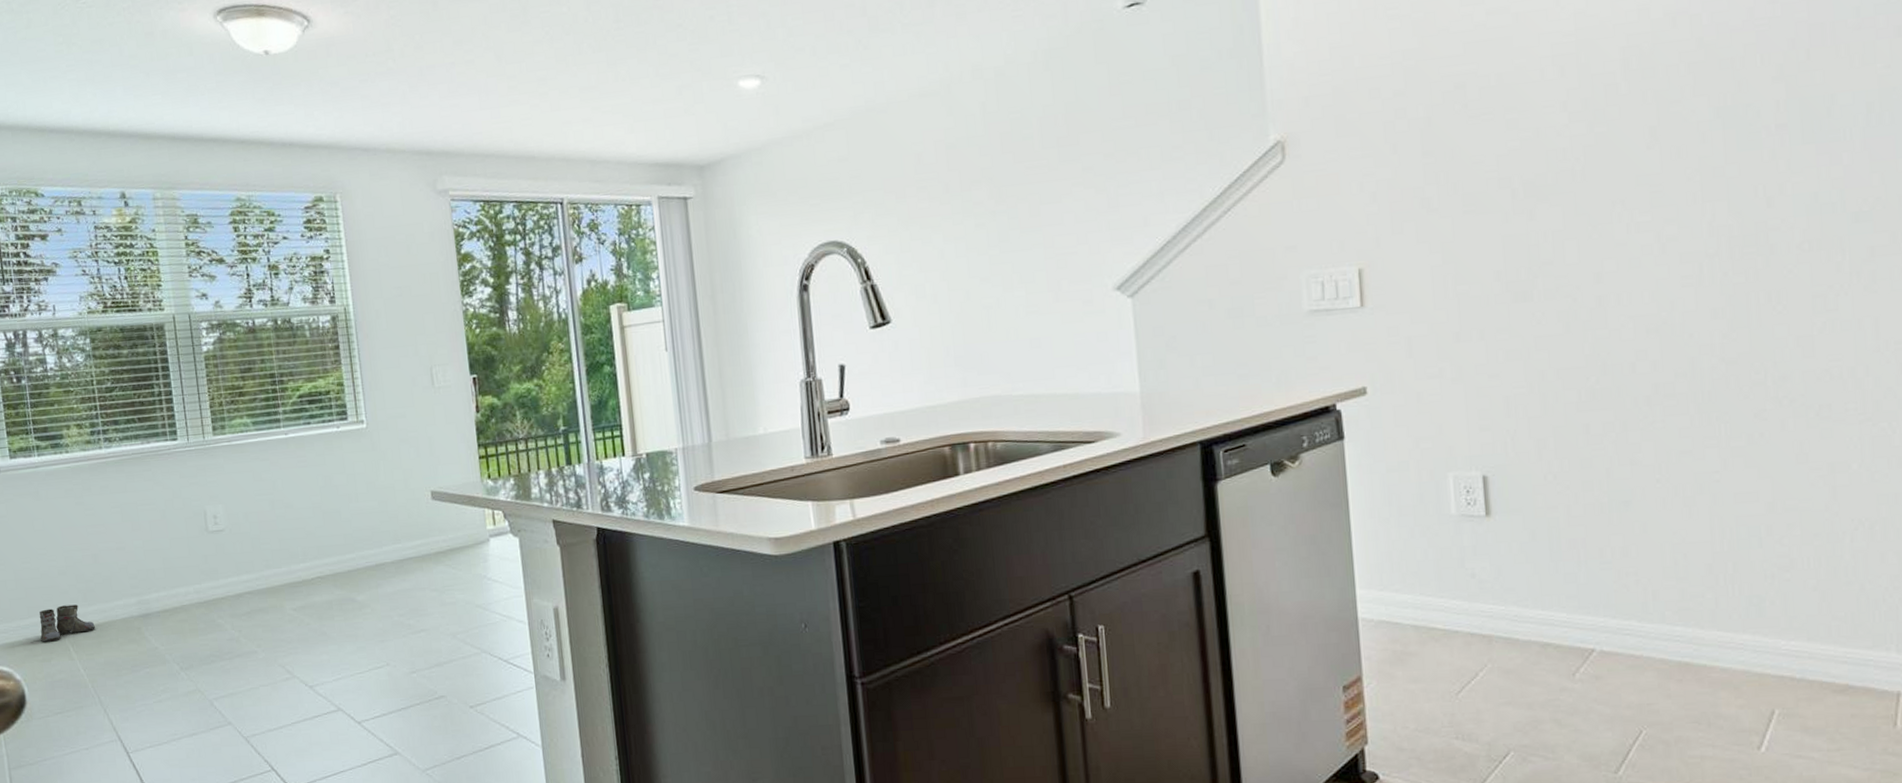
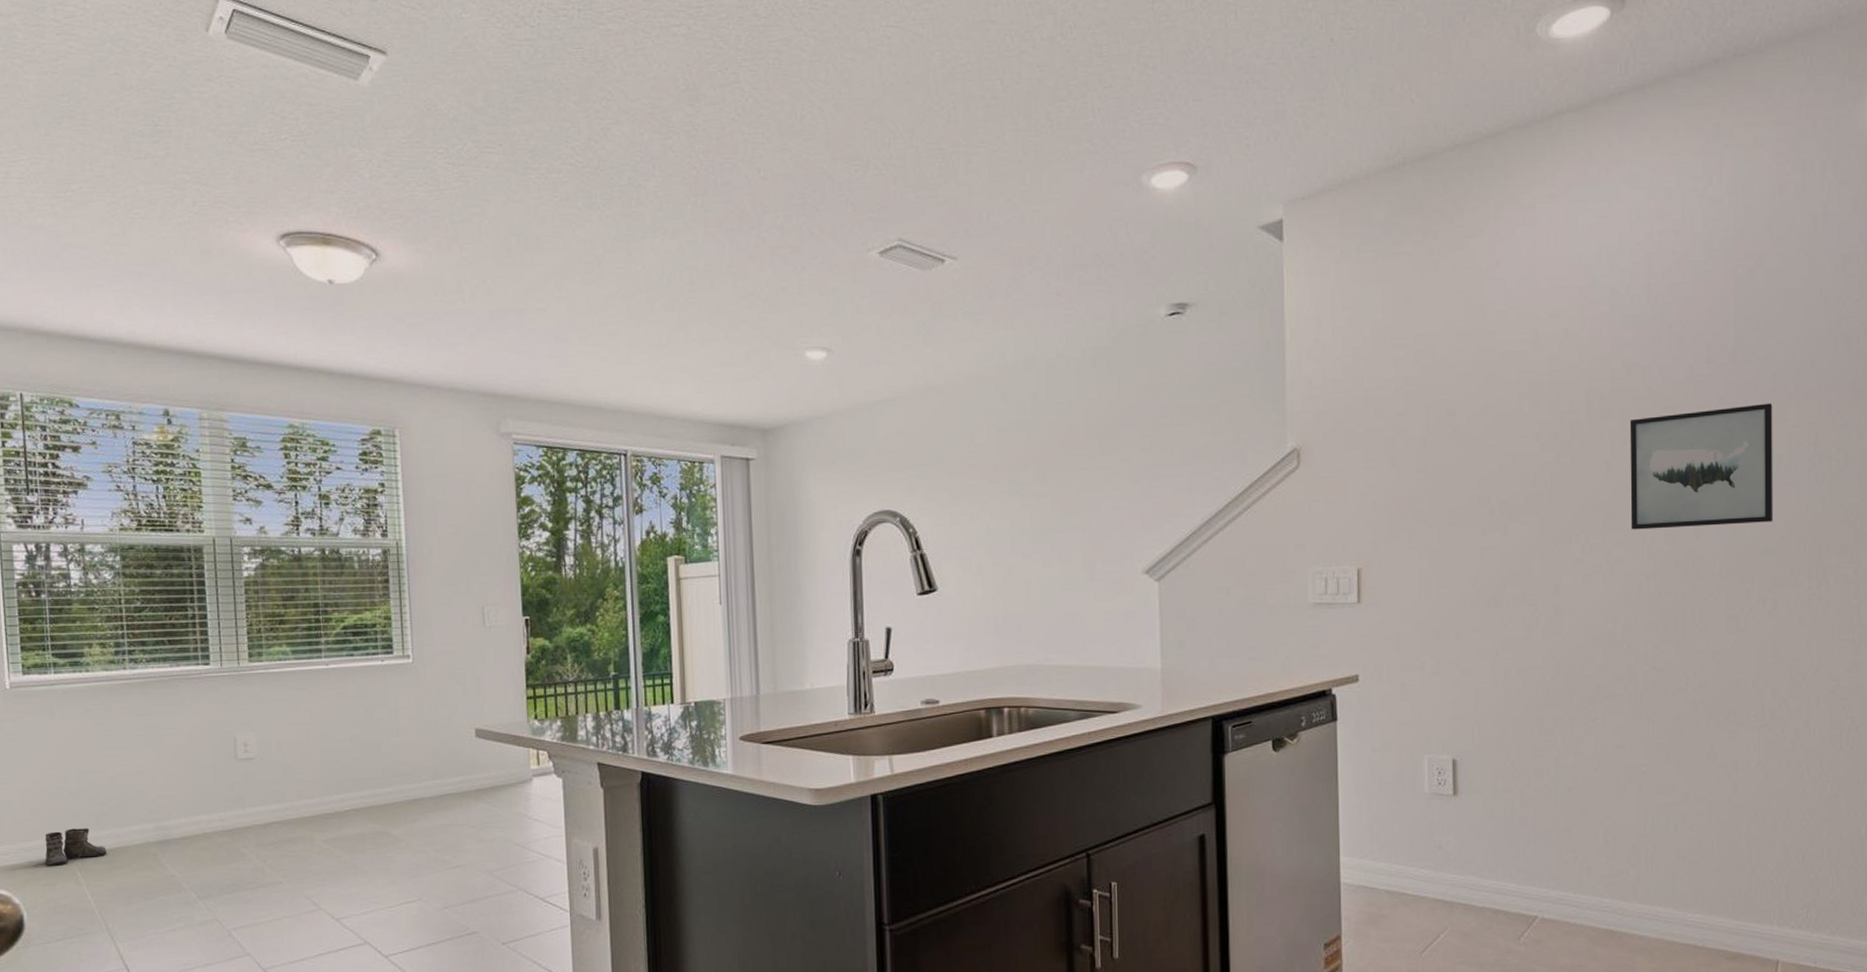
wall art: none [1677,43,1866,203] -> present [1629,403,1773,530]

